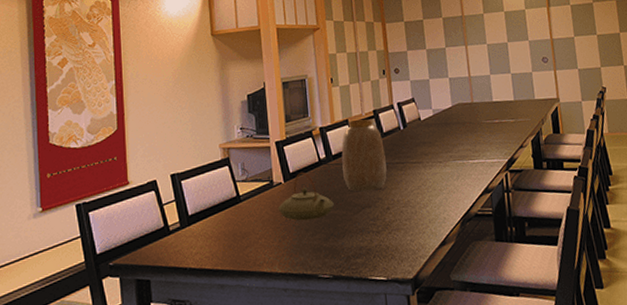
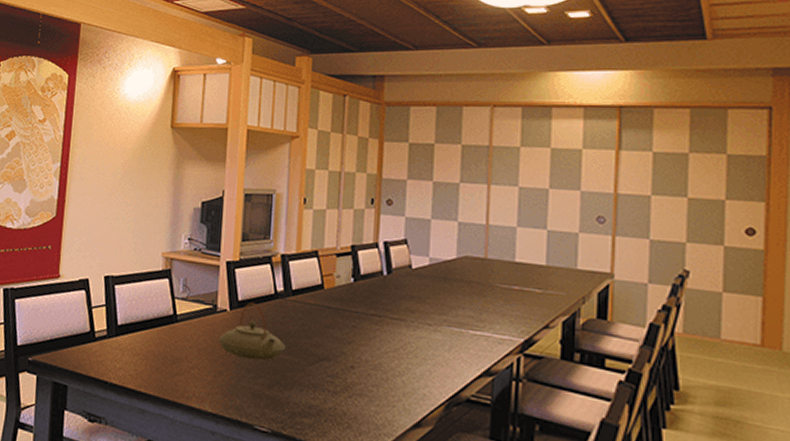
vase: present [341,119,387,192] -> none [302,252,359,342]

